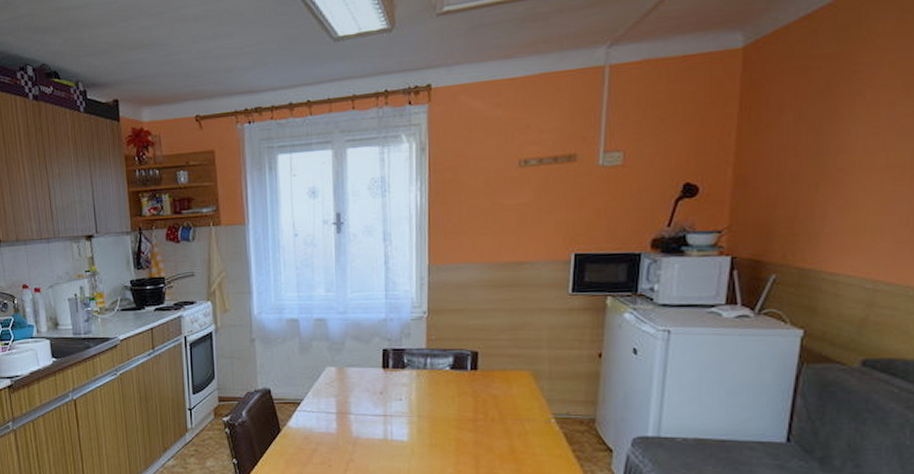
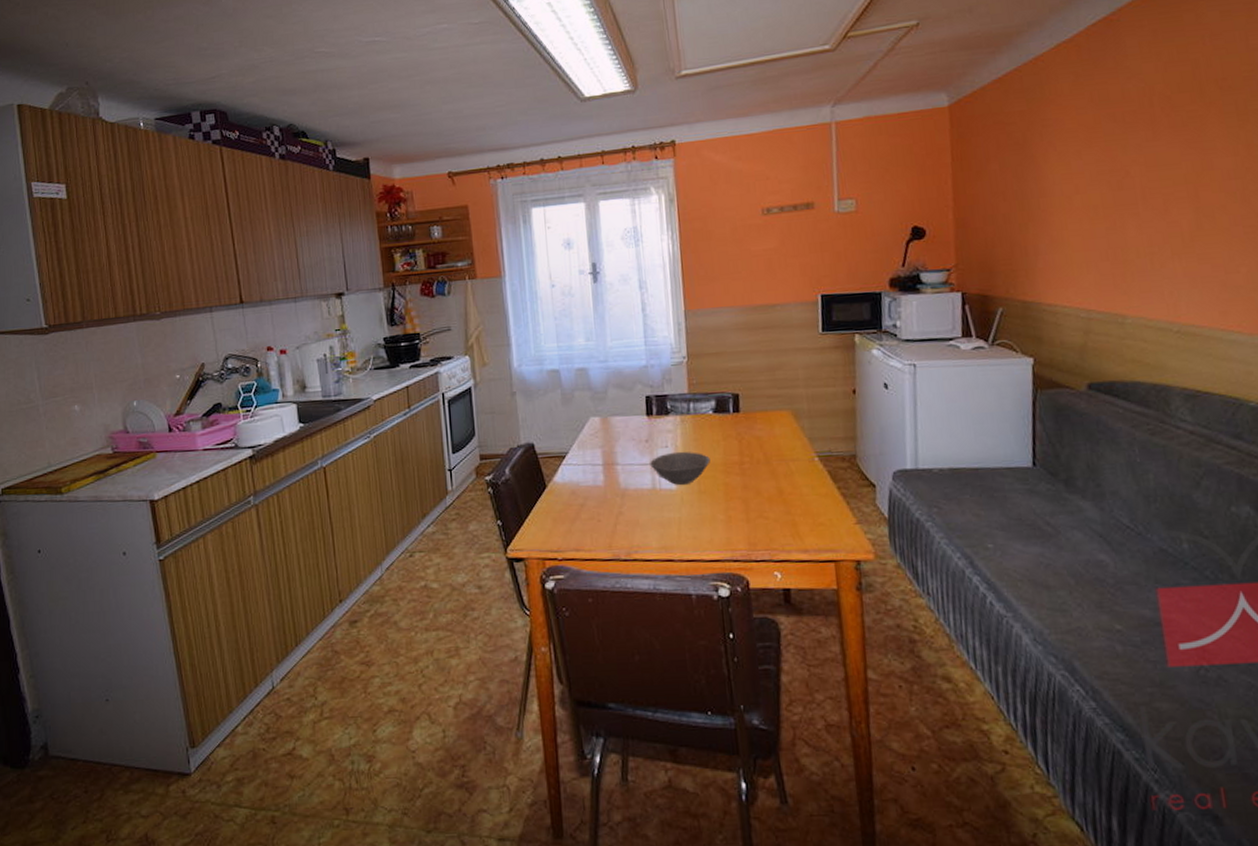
bowl: none [383,406,444,438] -> present [650,452,710,486]

